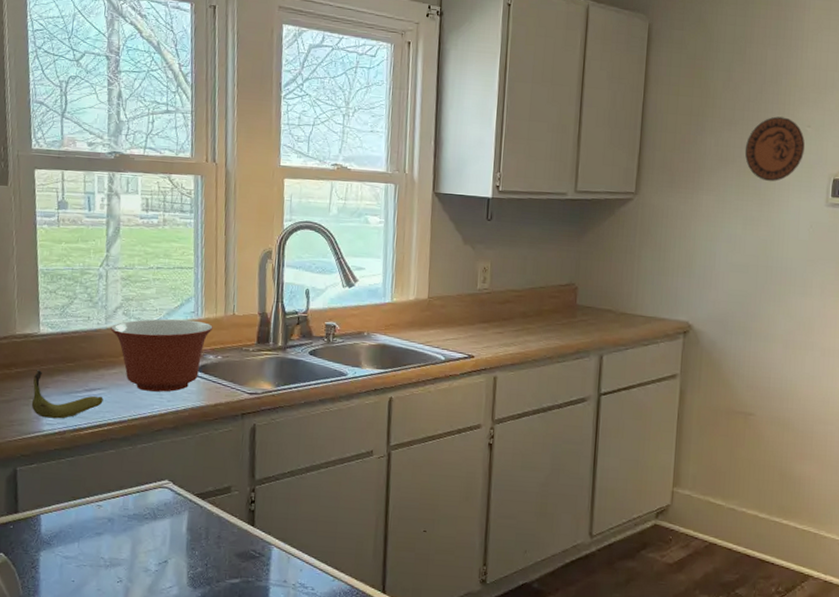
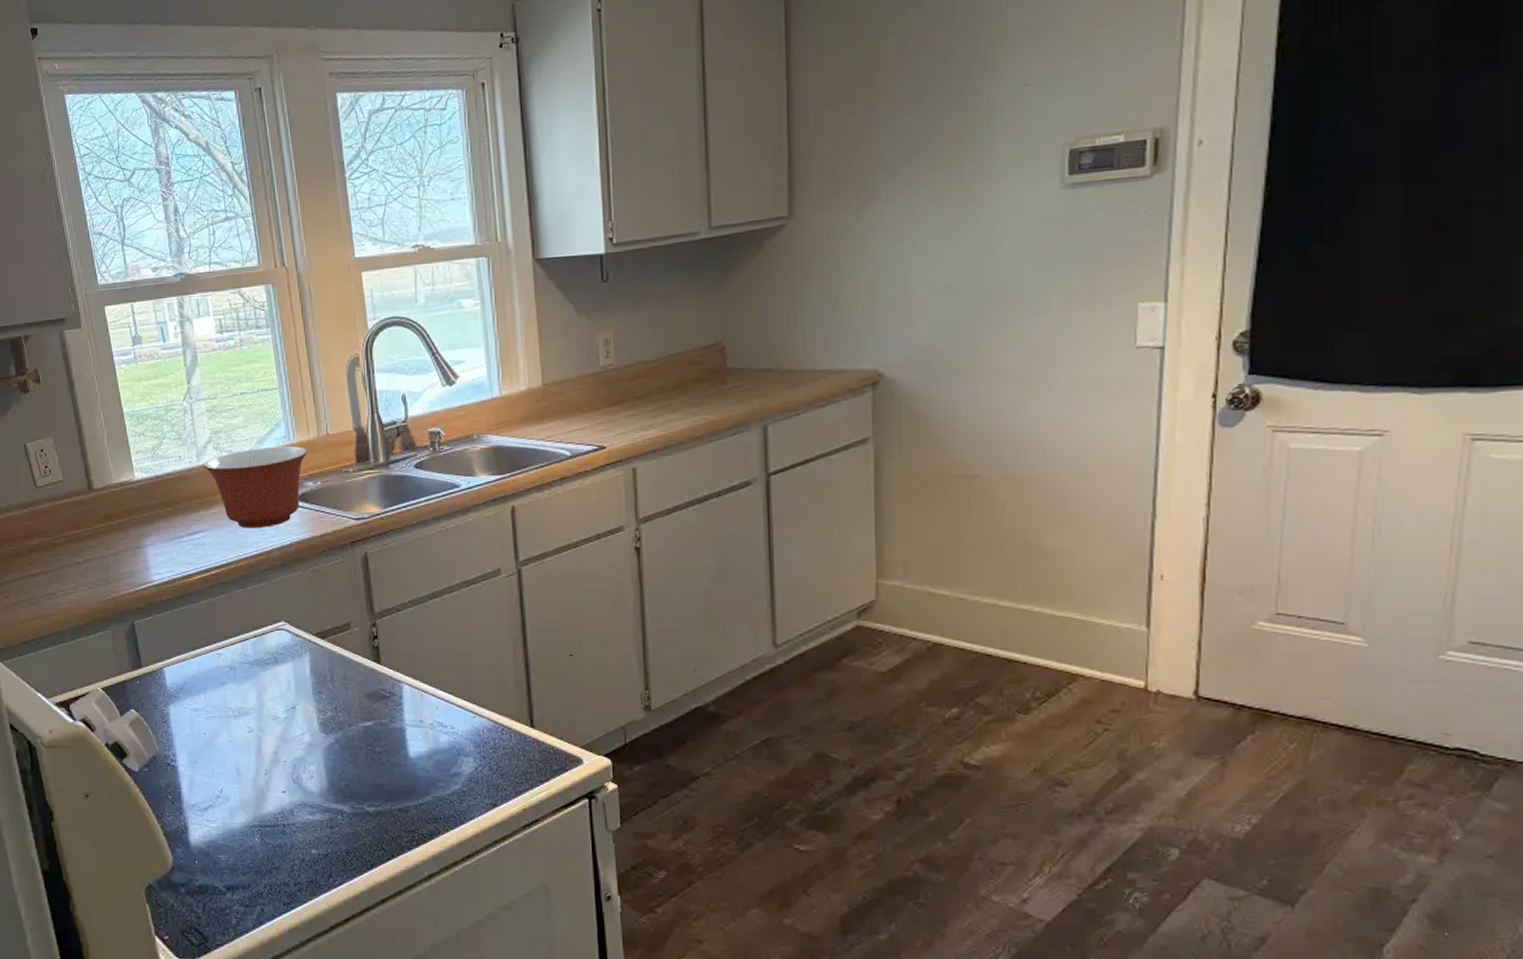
banana: present [31,370,104,419] -> none [135,518,207,568]
decorative plate: present [744,116,805,182] -> none [935,79,1022,171]

